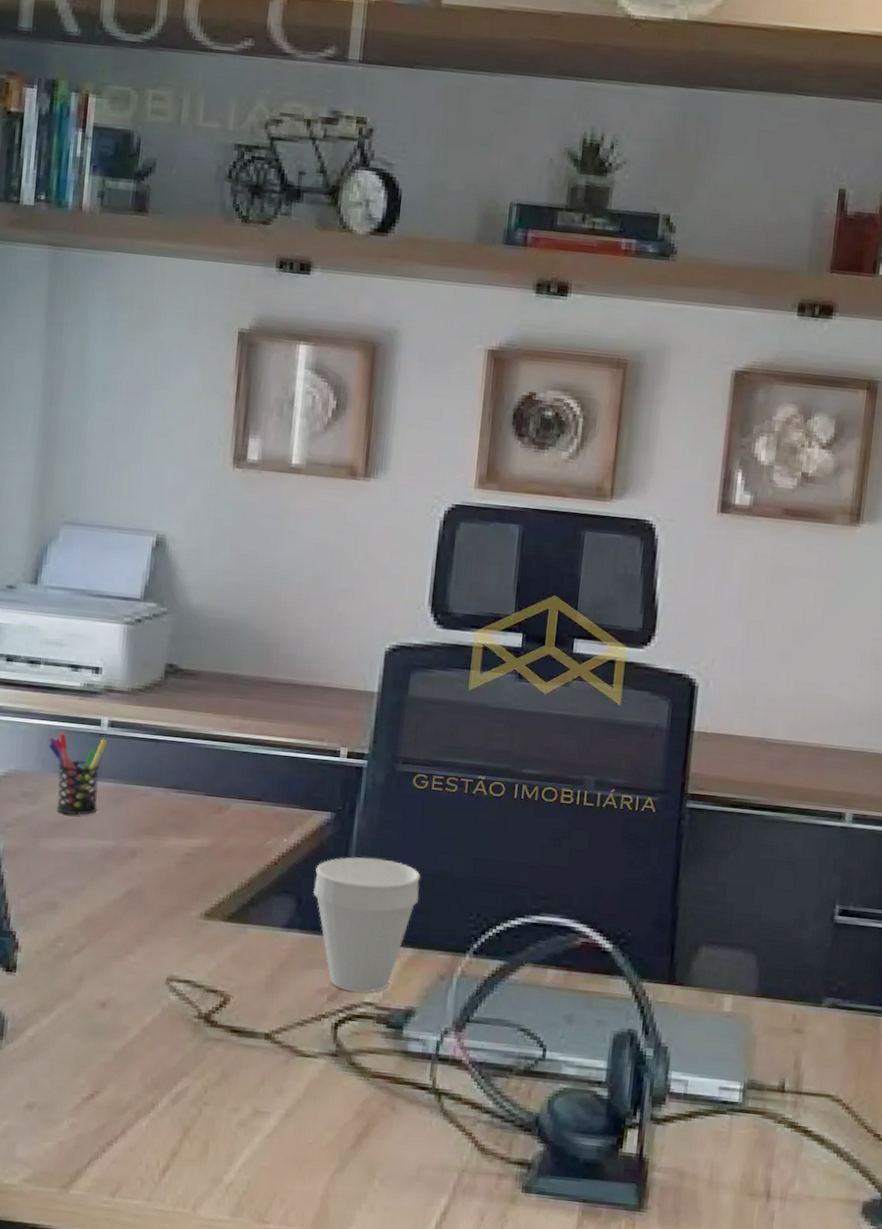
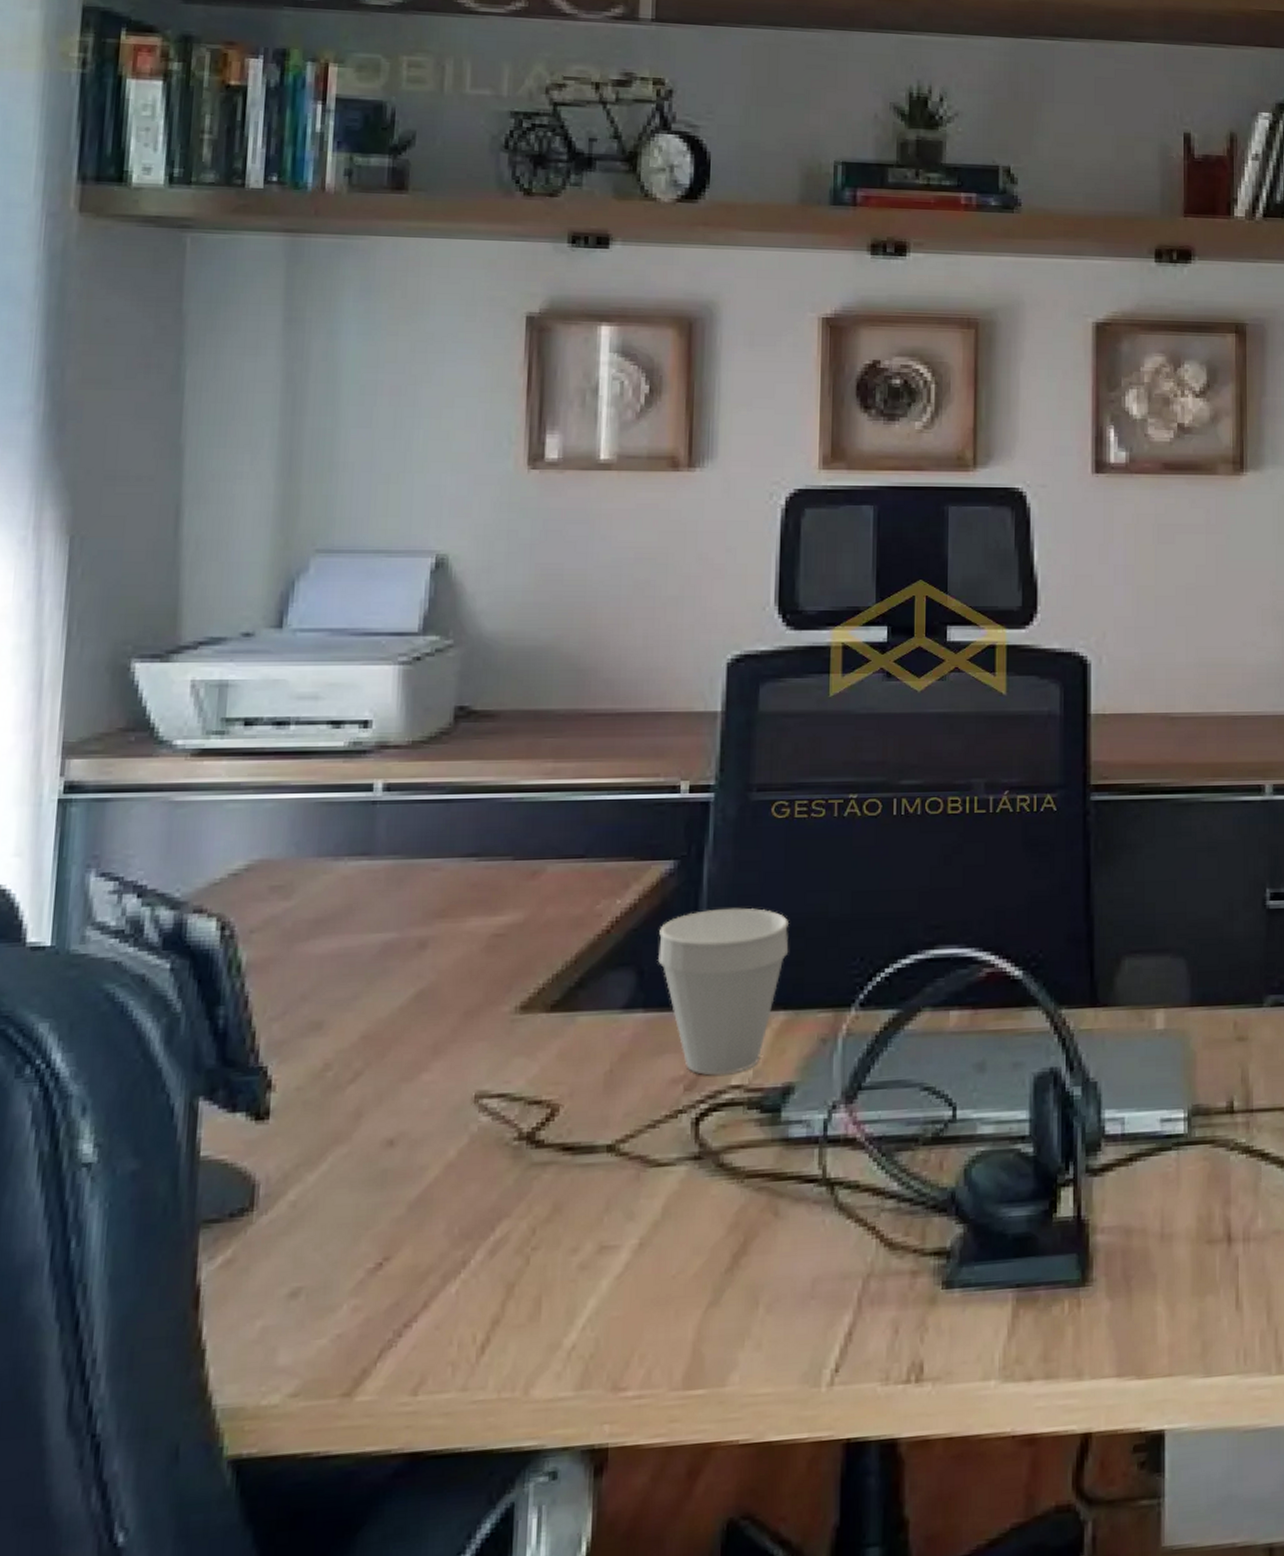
pen holder: present [48,732,108,815] -> none [303,804,383,906]

